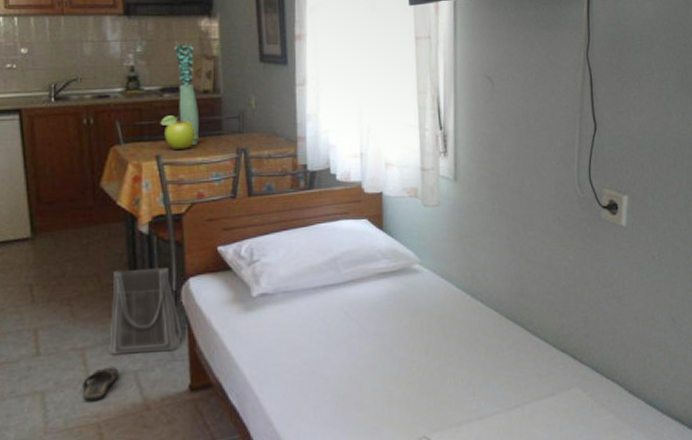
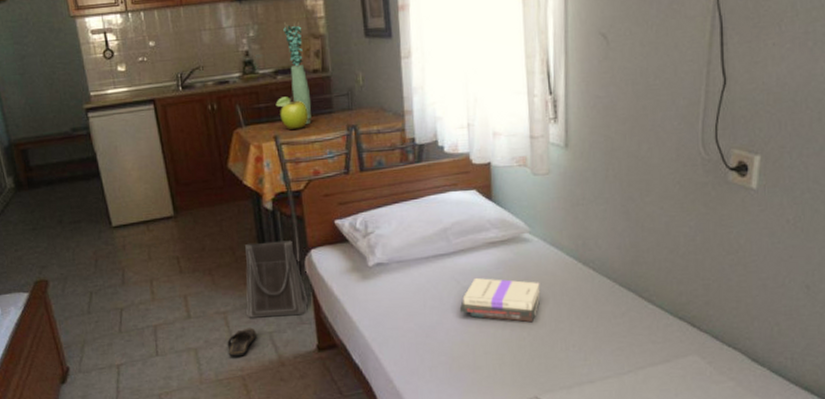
books: none [347,309,430,357] -> present [459,277,541,323]

